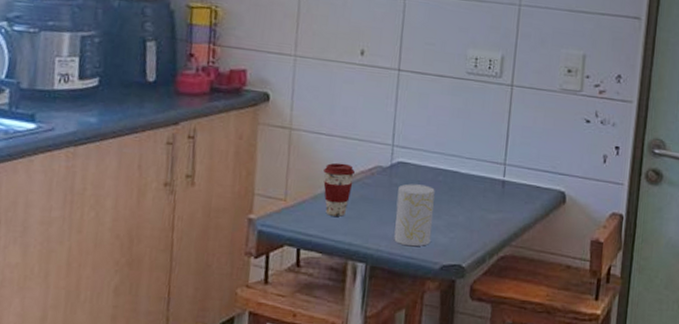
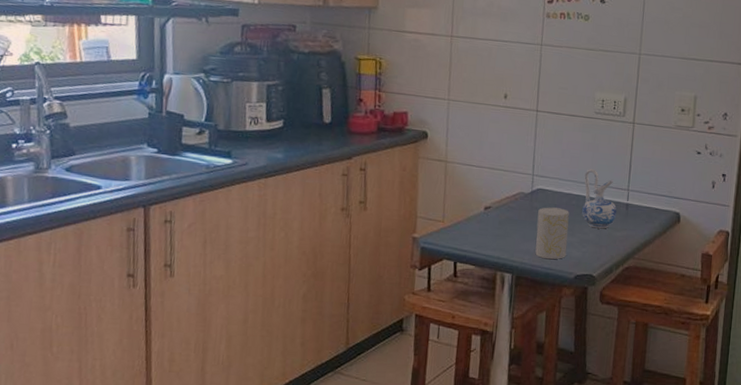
coffee cup: present [323,162,355,217] -> none [475,190,501,235]
ceramic pitcher: none [450,139,492,211] -> present [582,169,617,229]

